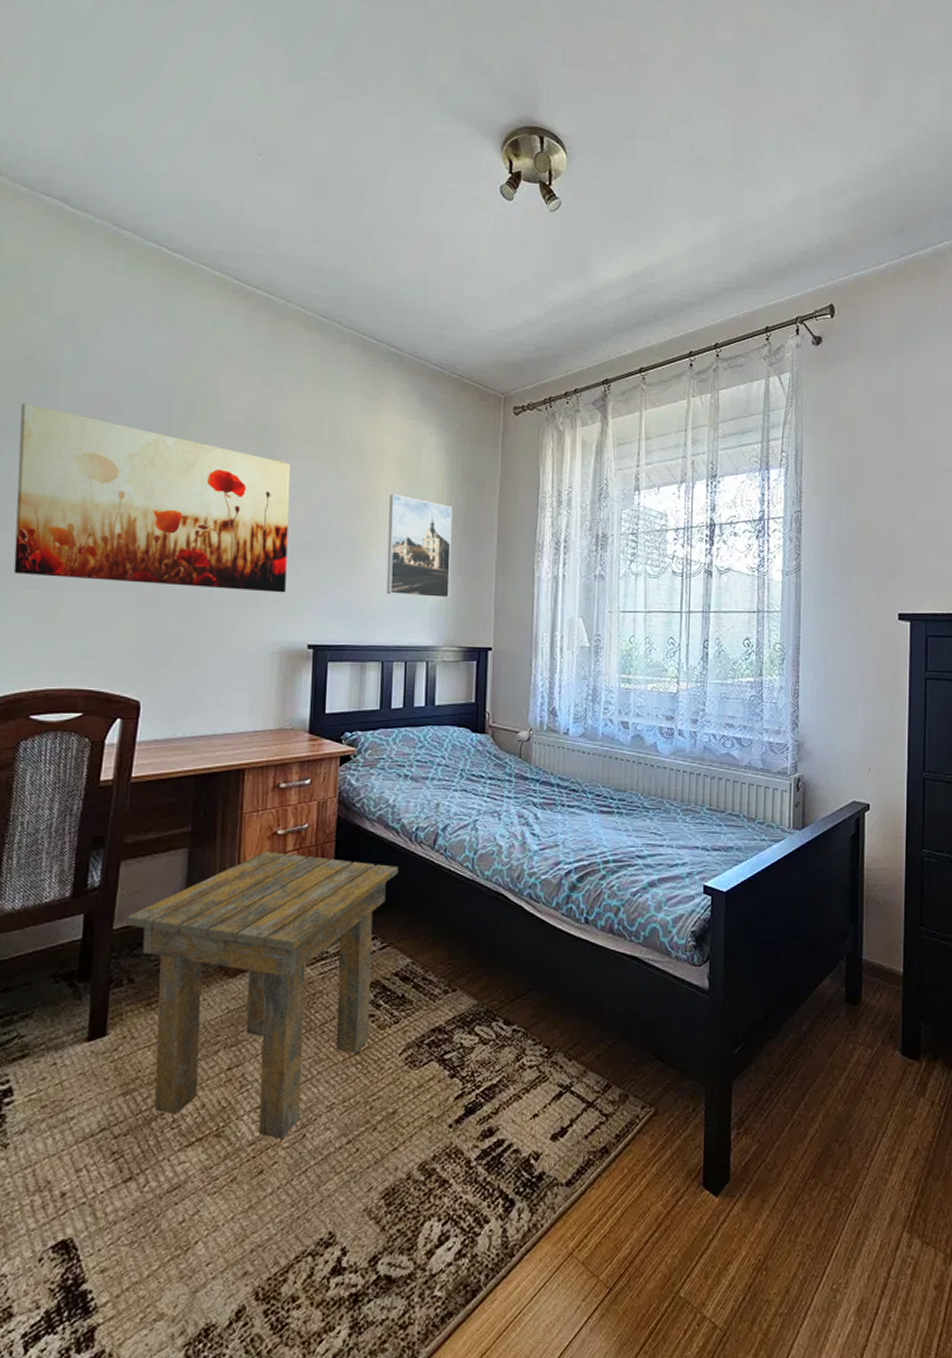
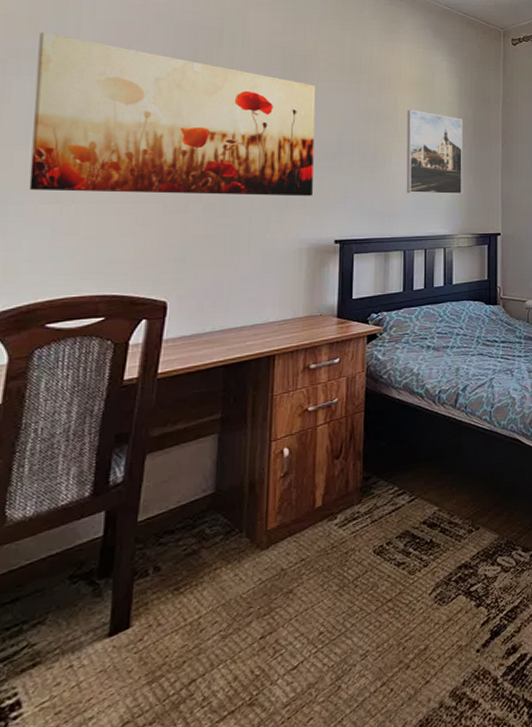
side table: present [126,852,398,1139] -> none [152,426,424,696]

